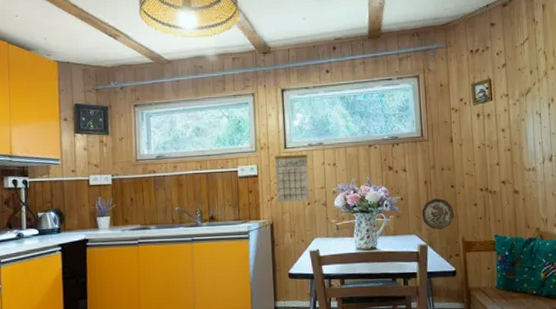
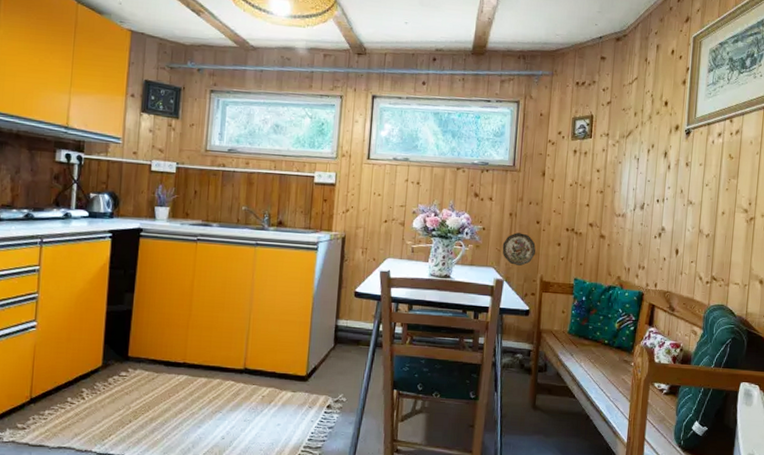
calendar: present [275,153,309,203] -> none [352,164,392,219]

